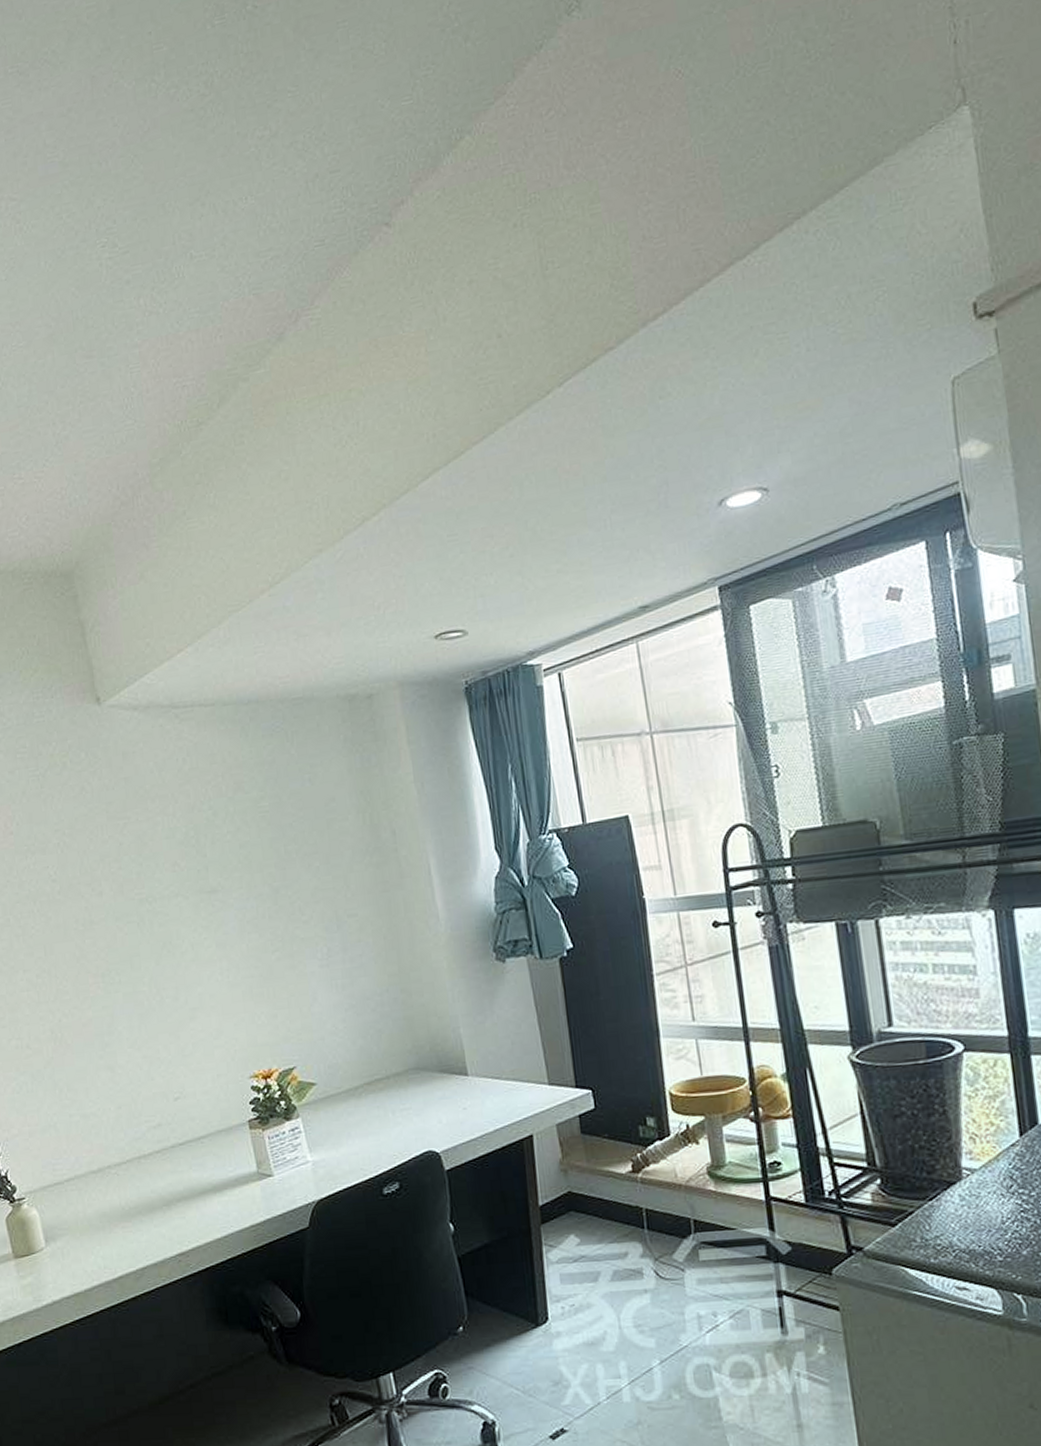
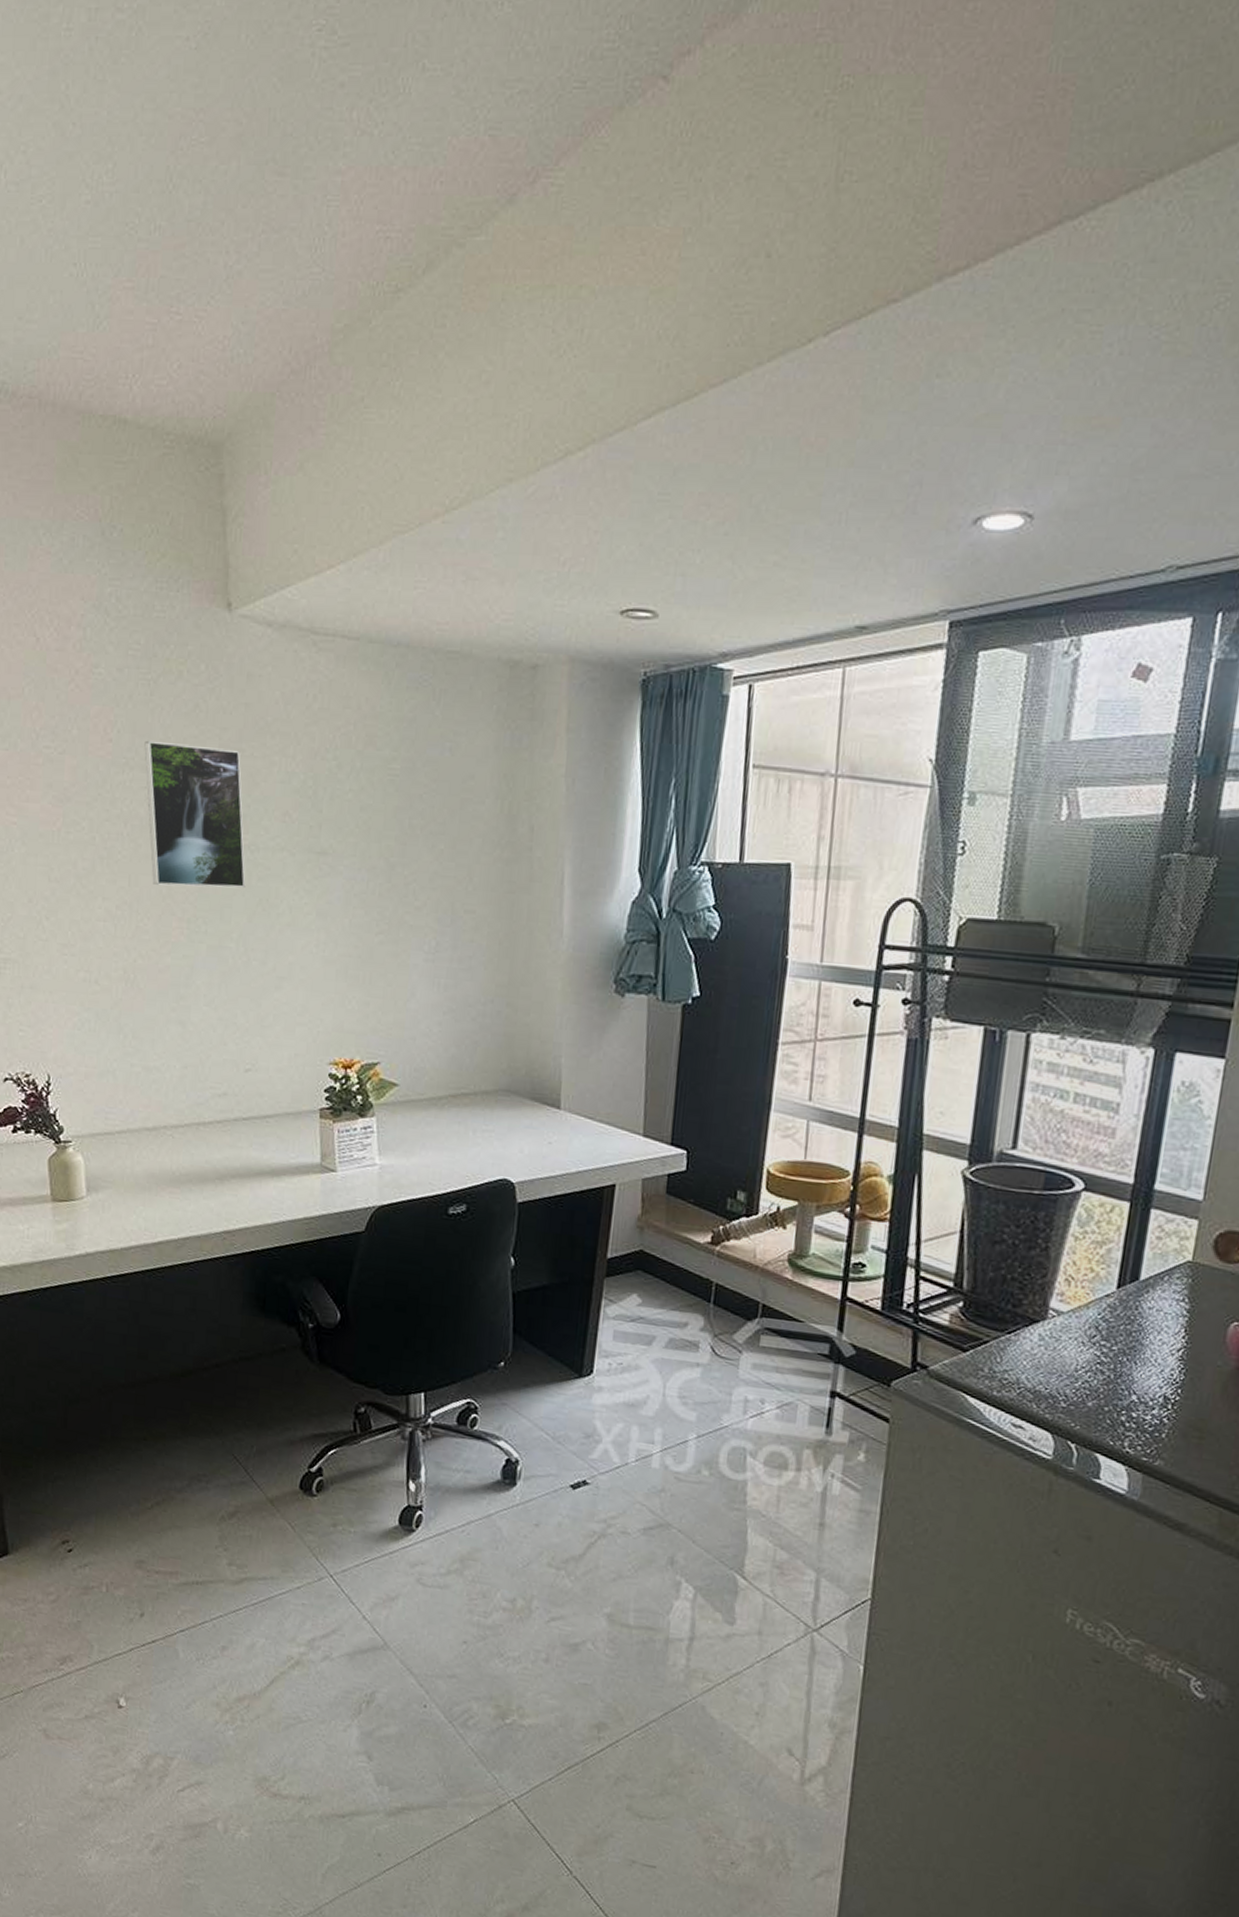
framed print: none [41,819,149,949] -> present [144,740,246,889]

